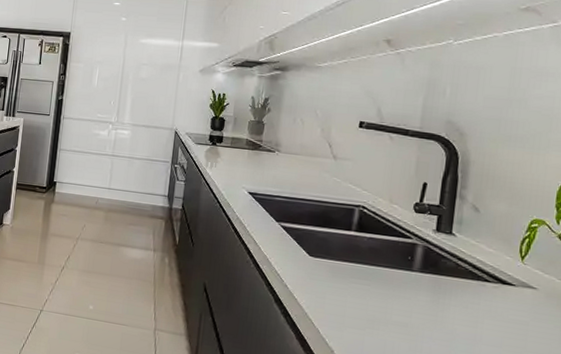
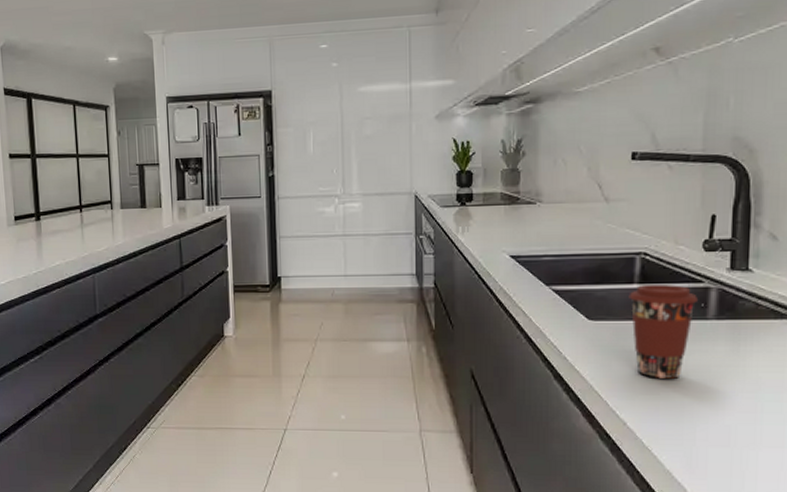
coffee cup: none [346,233,407,318] -> present [628,285,699,379]

